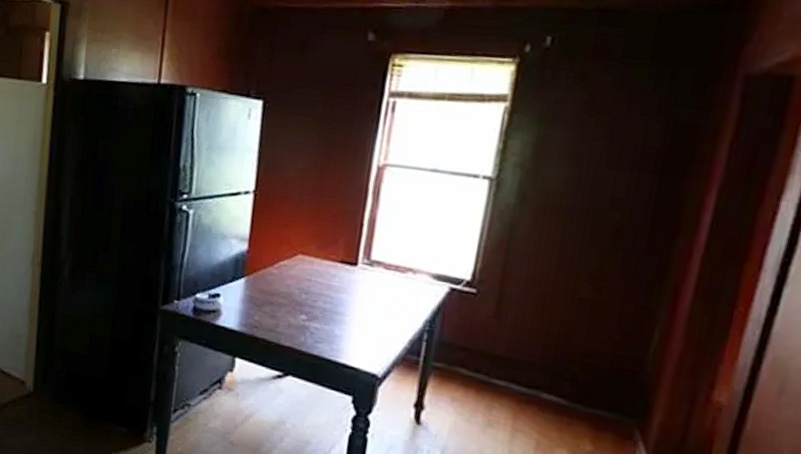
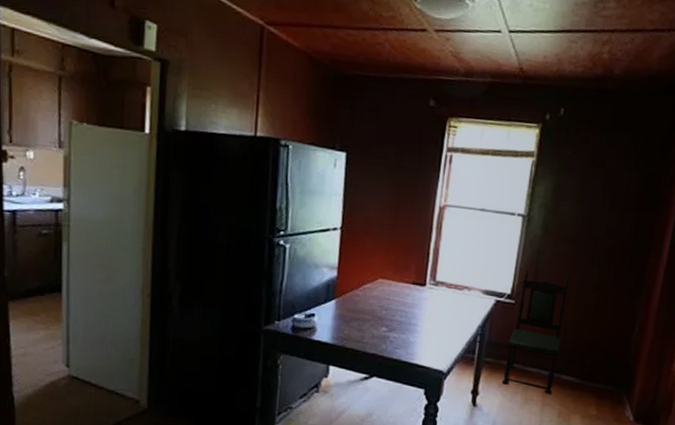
dining chair: none [455,247,556,418] -> present [501,268,570,394]

